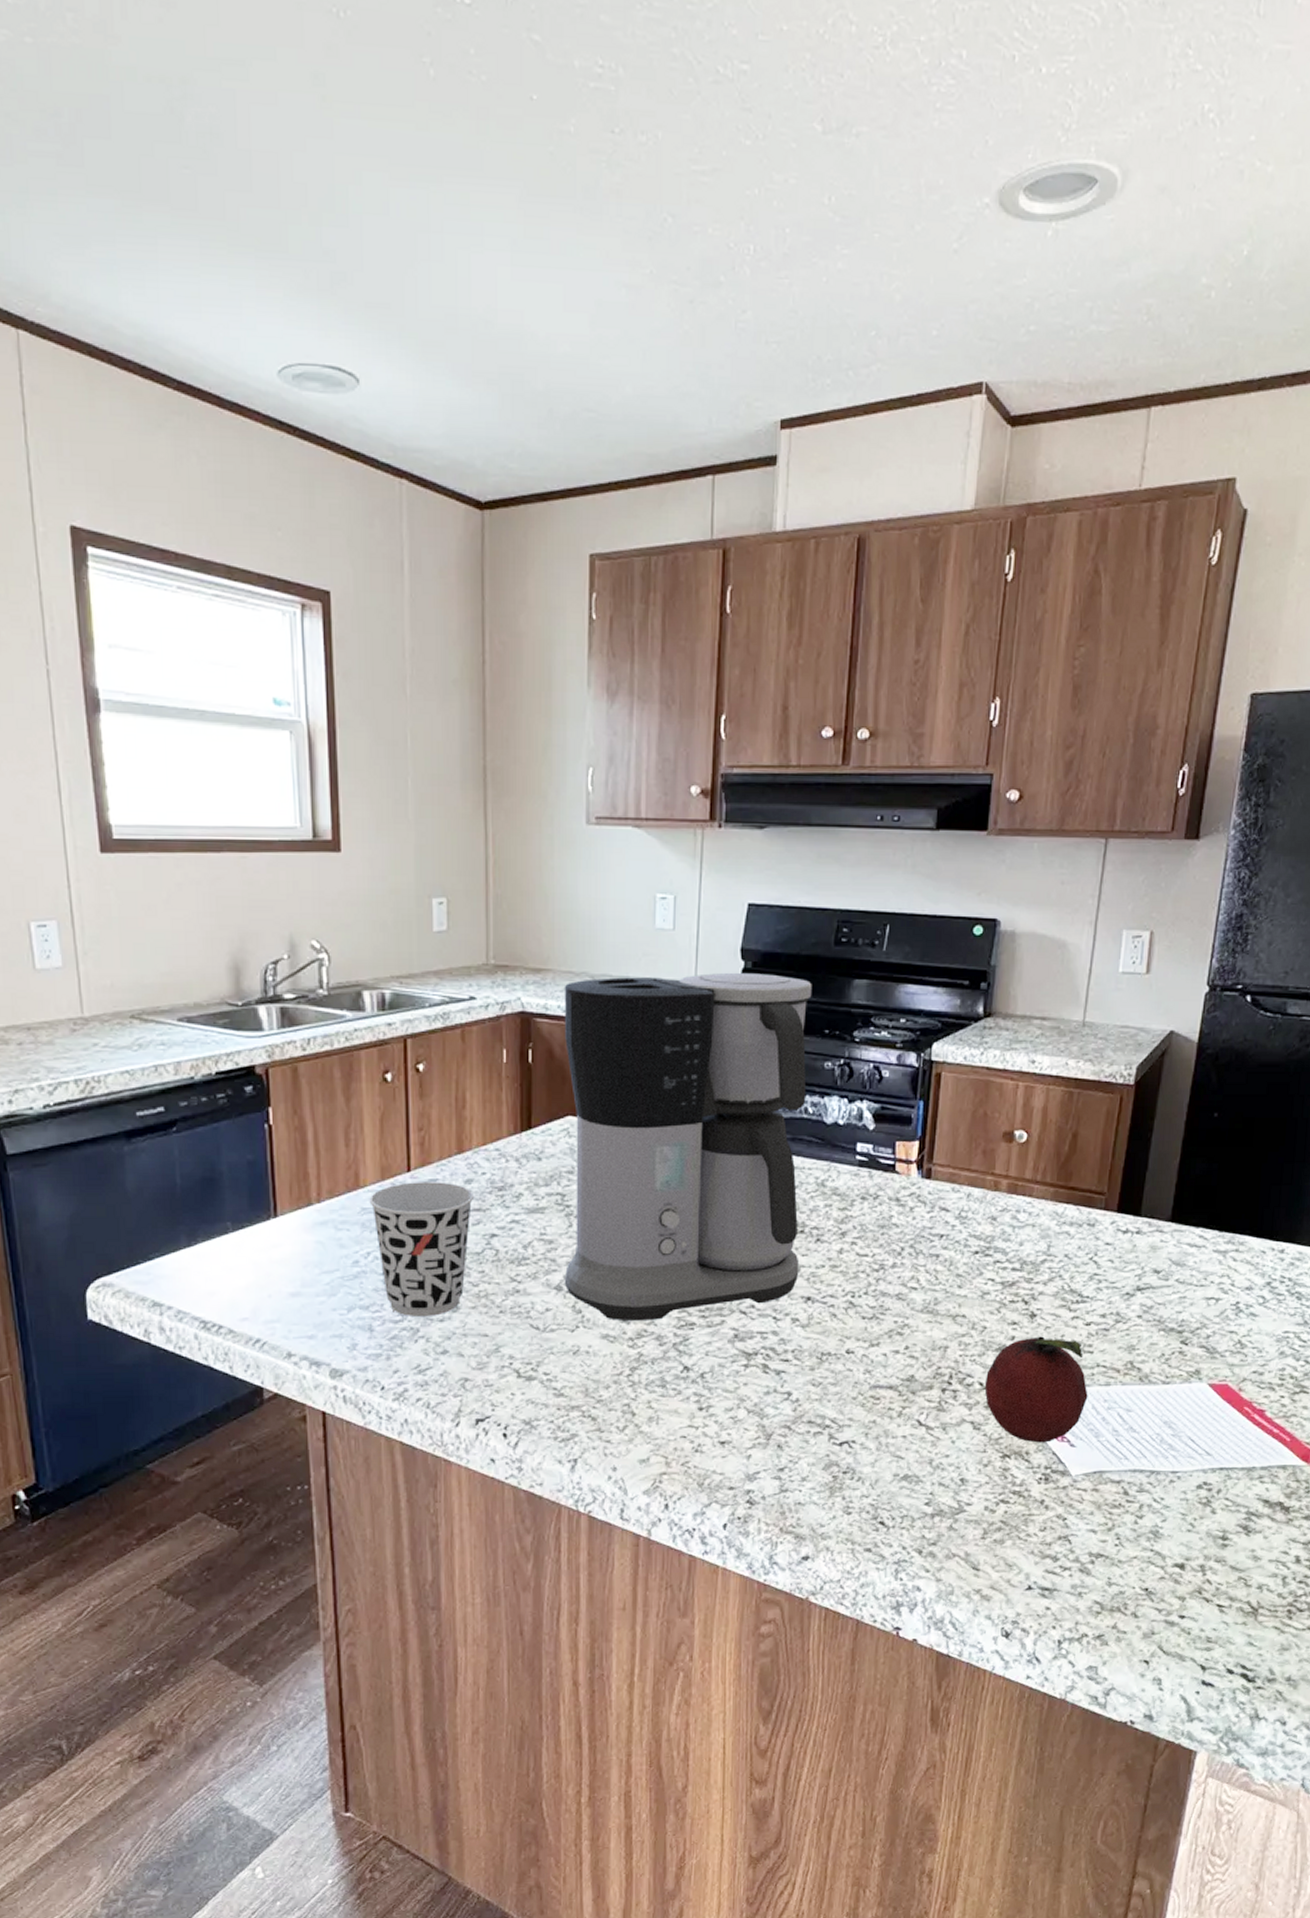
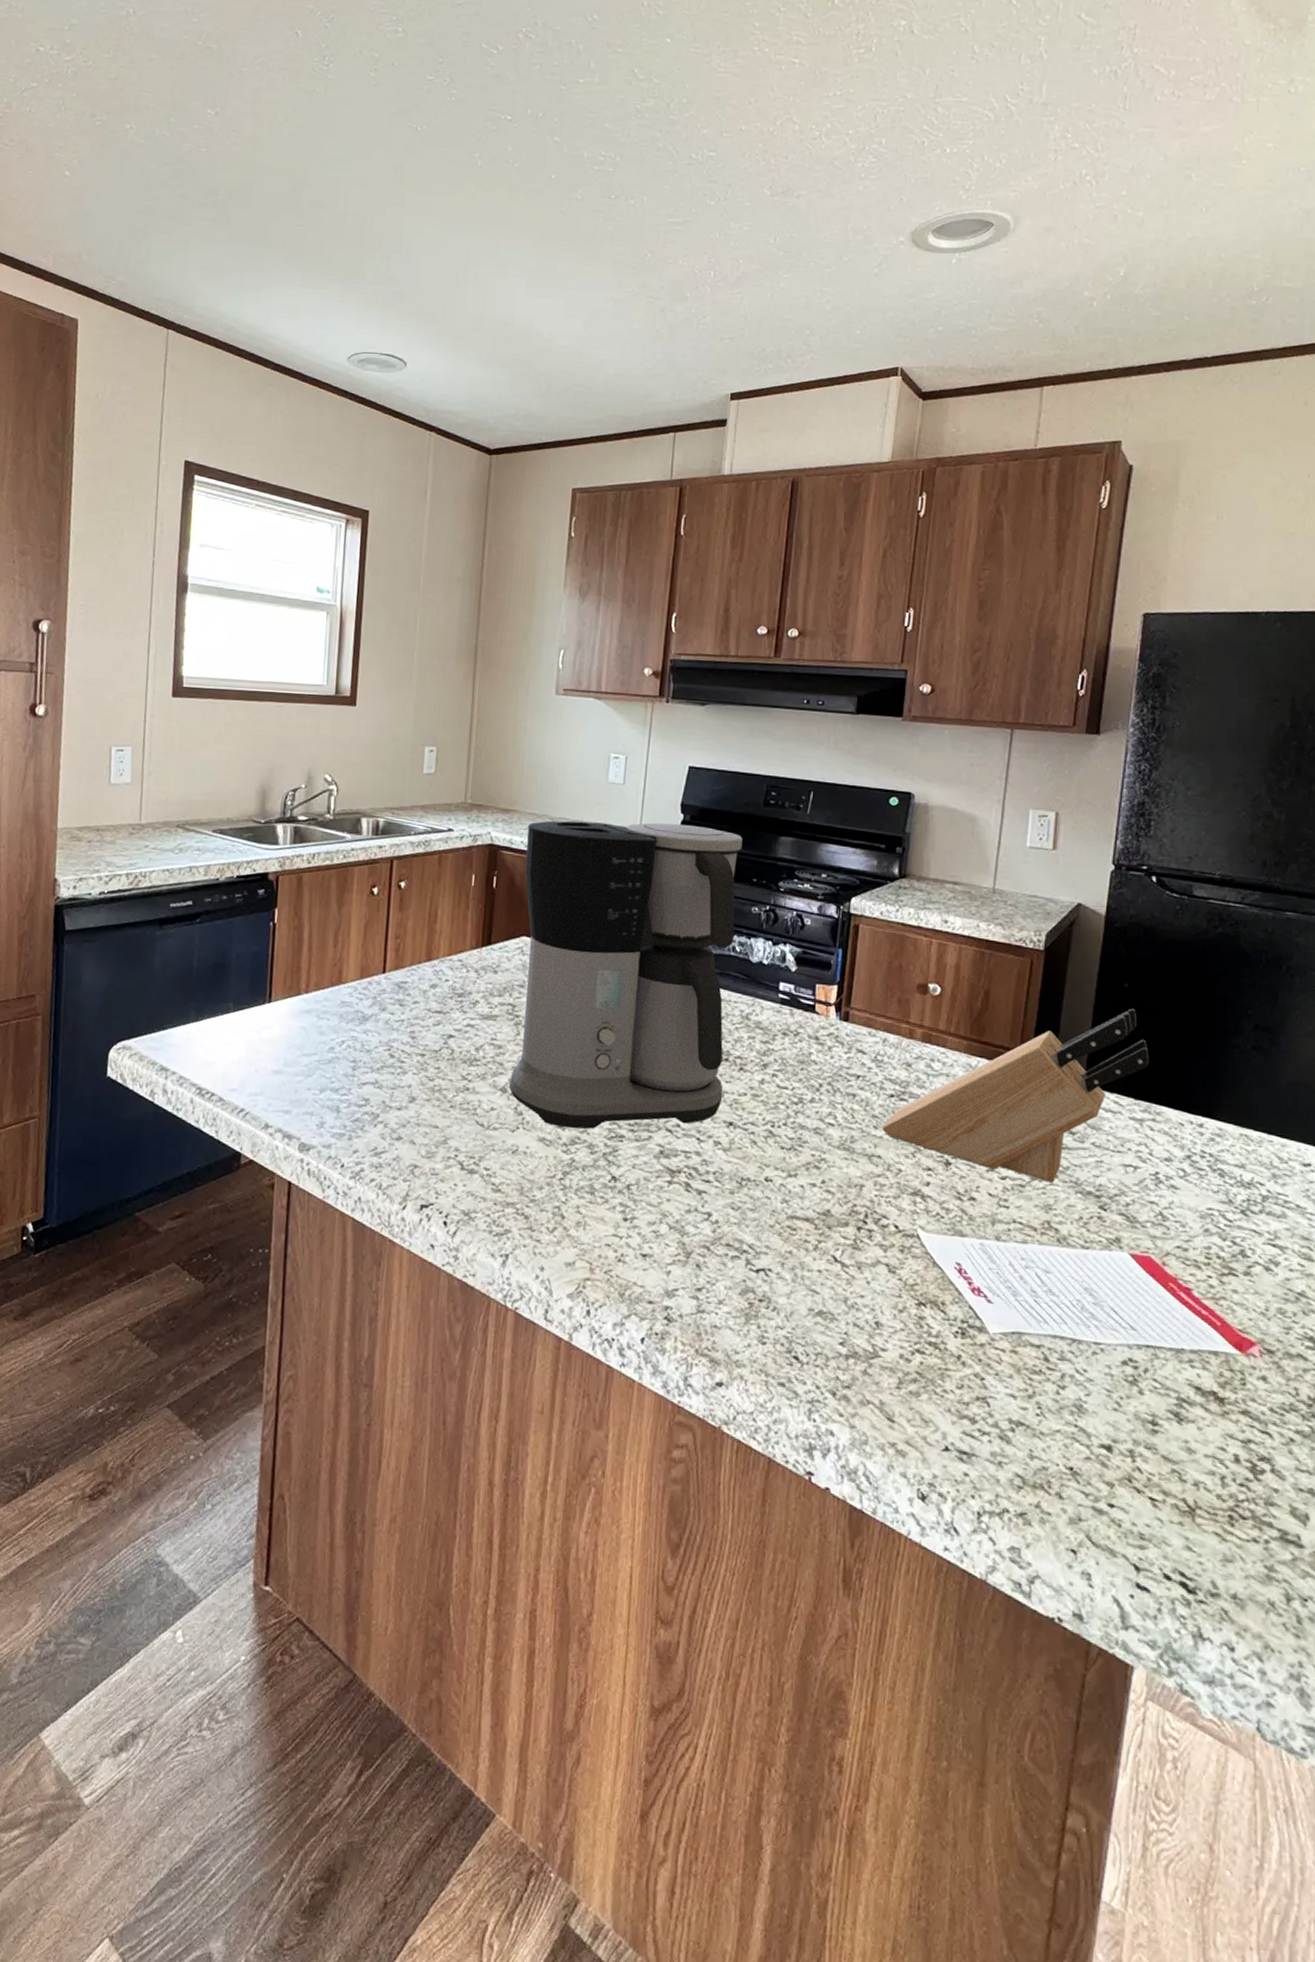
cup: present [369,1182,475,1318] -> none [348,982,438,1105]
knife block: none [966,1138,1236,1324] -> present [882,1007,1149,1183]
fruit: present [984,1336,1088,1443] -> none [899,1185,1005,1295]

